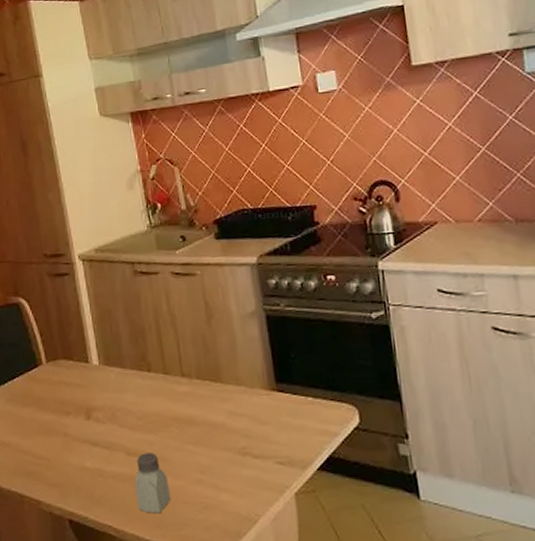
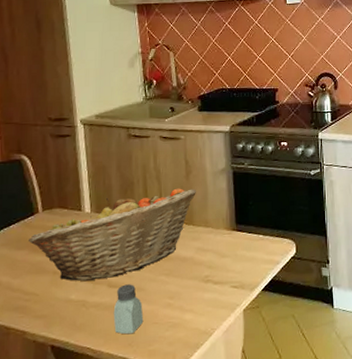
fruit basket: none [35,336,221,446] -> present [29,188,196,281]

